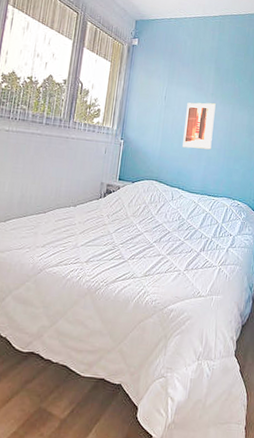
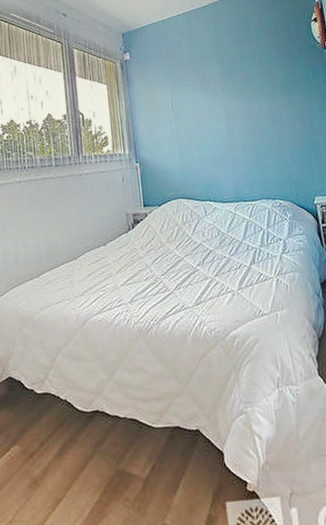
wall art: present [182,102,216,150] -> none [197,99,235,156]

